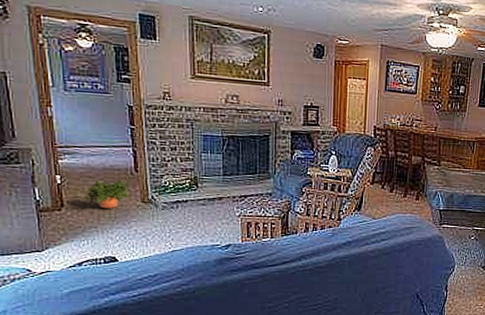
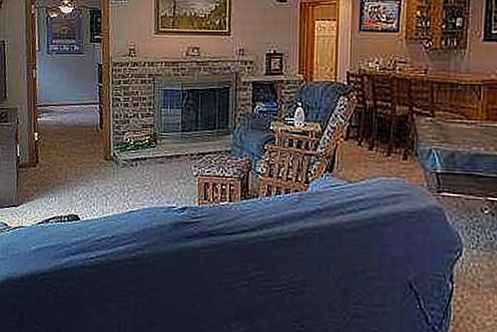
potted plant: present [85,179,129,208] -> none [56,136,93,165]

